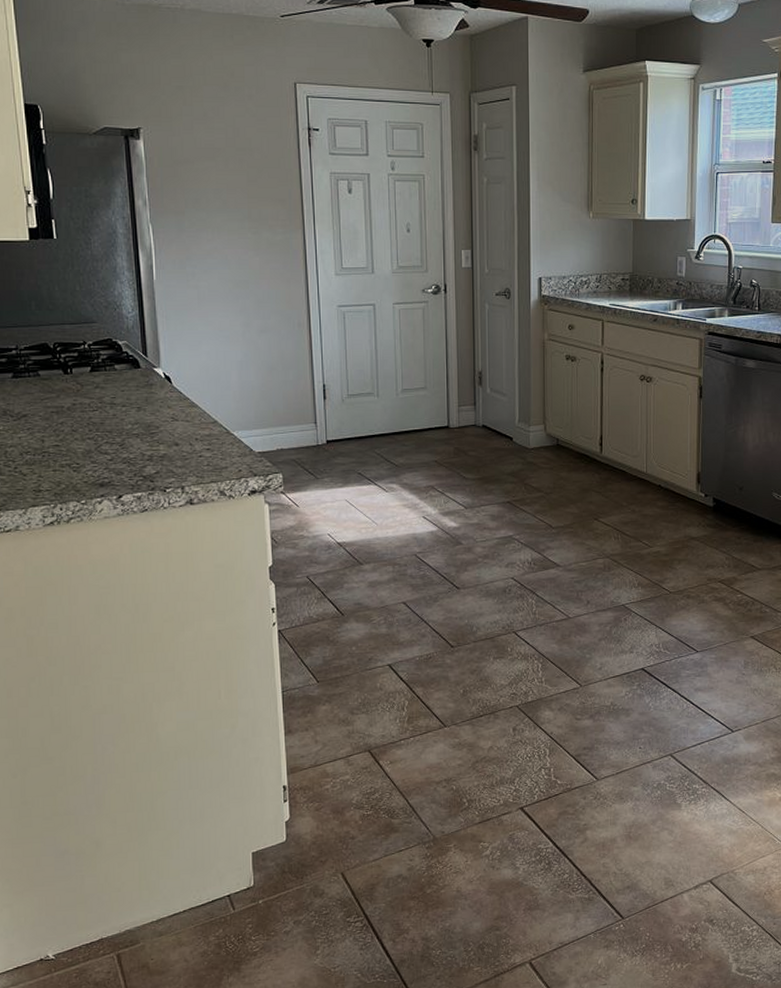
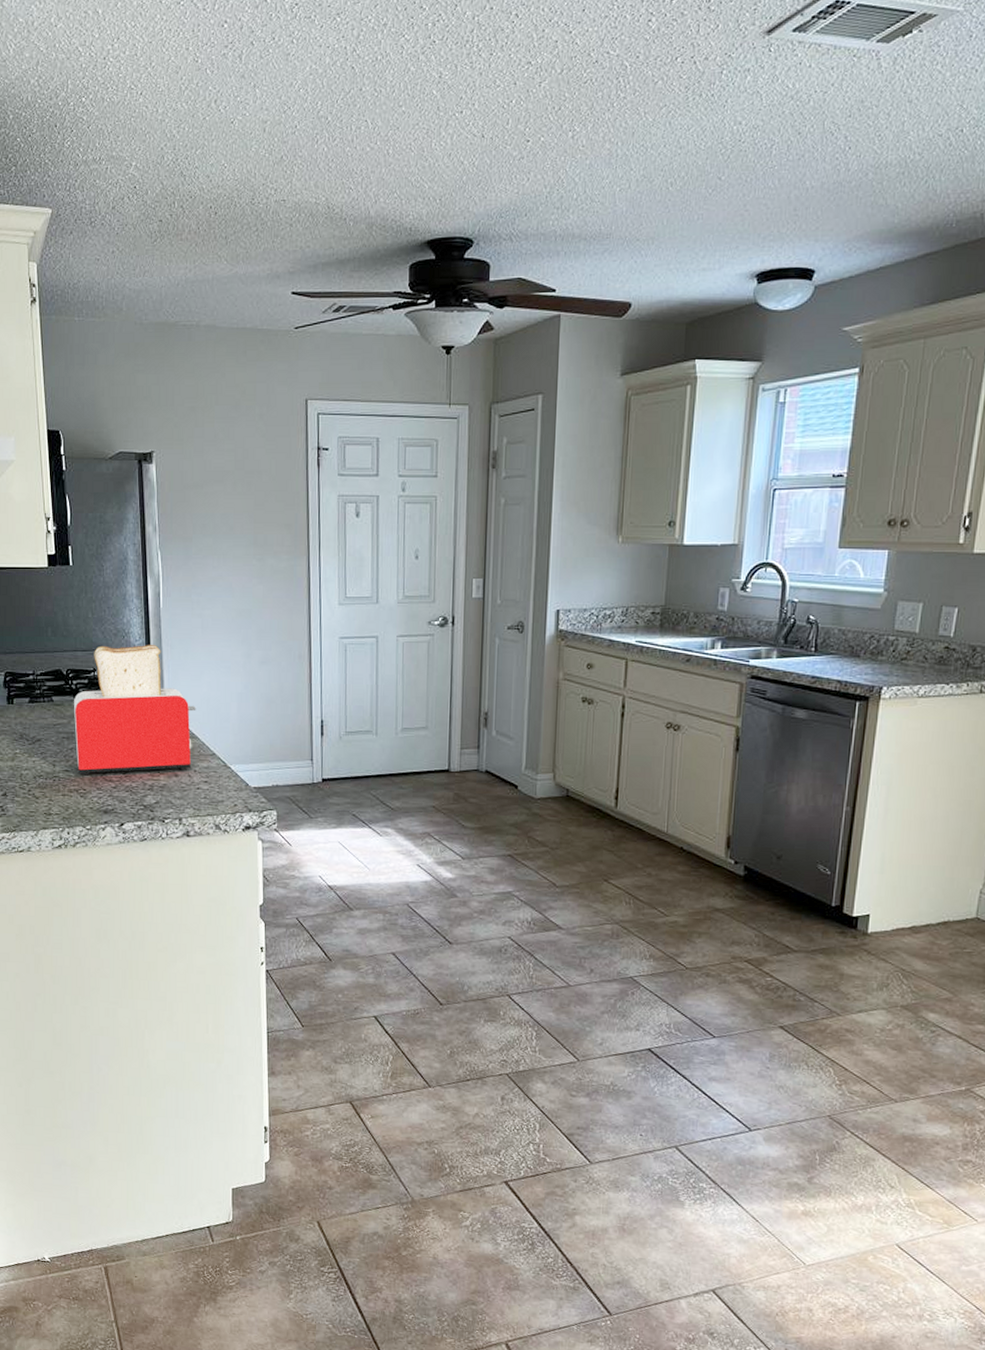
toaster: none [62,315,195,450] -> present [73,644,196,776]

